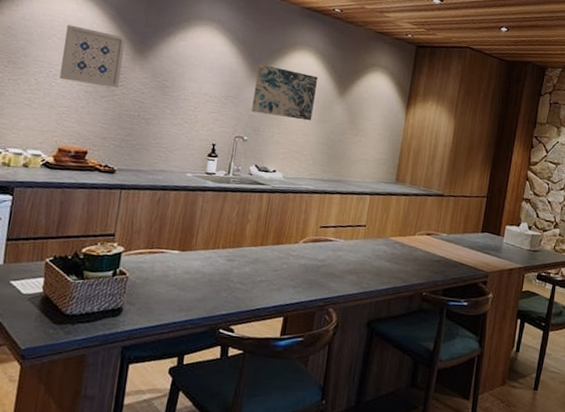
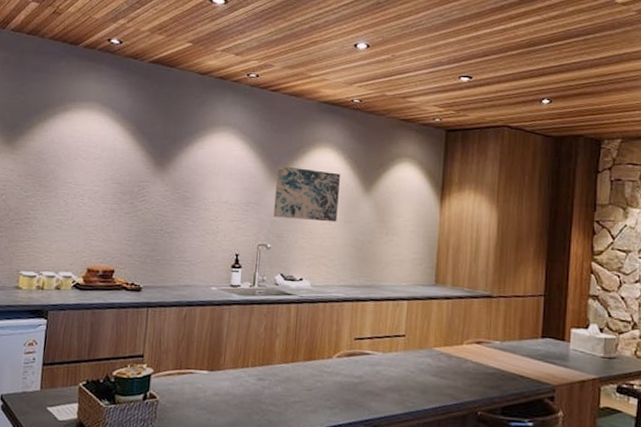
wall art: present [59,24,126,88] -> none [86,144,146,204]

